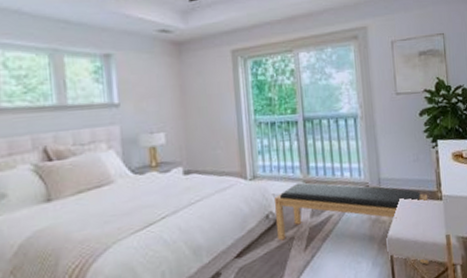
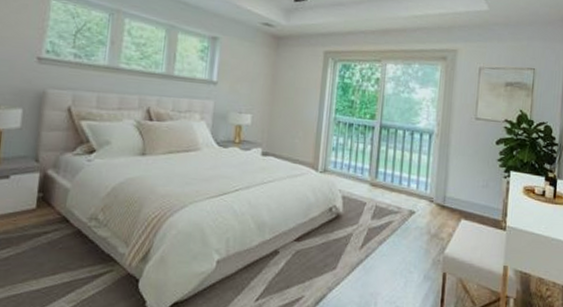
bench: present [273,182,429,265] -> none [336,184,492,290]

